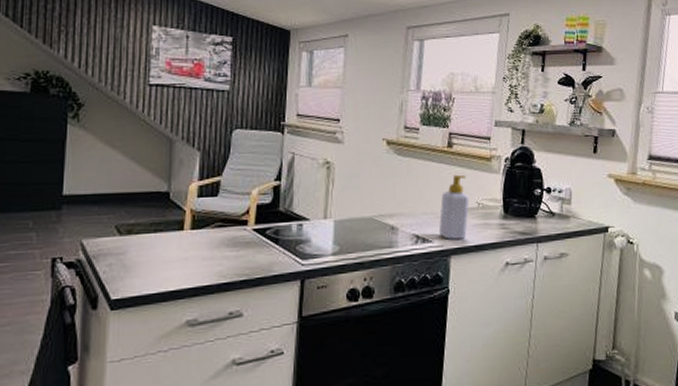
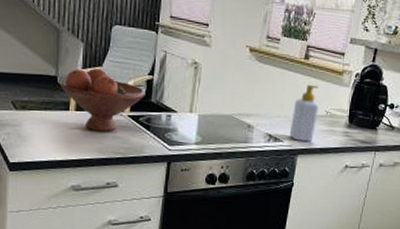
fruit bowl: none [173,179,272,252] -> present [60,68,145,132]

